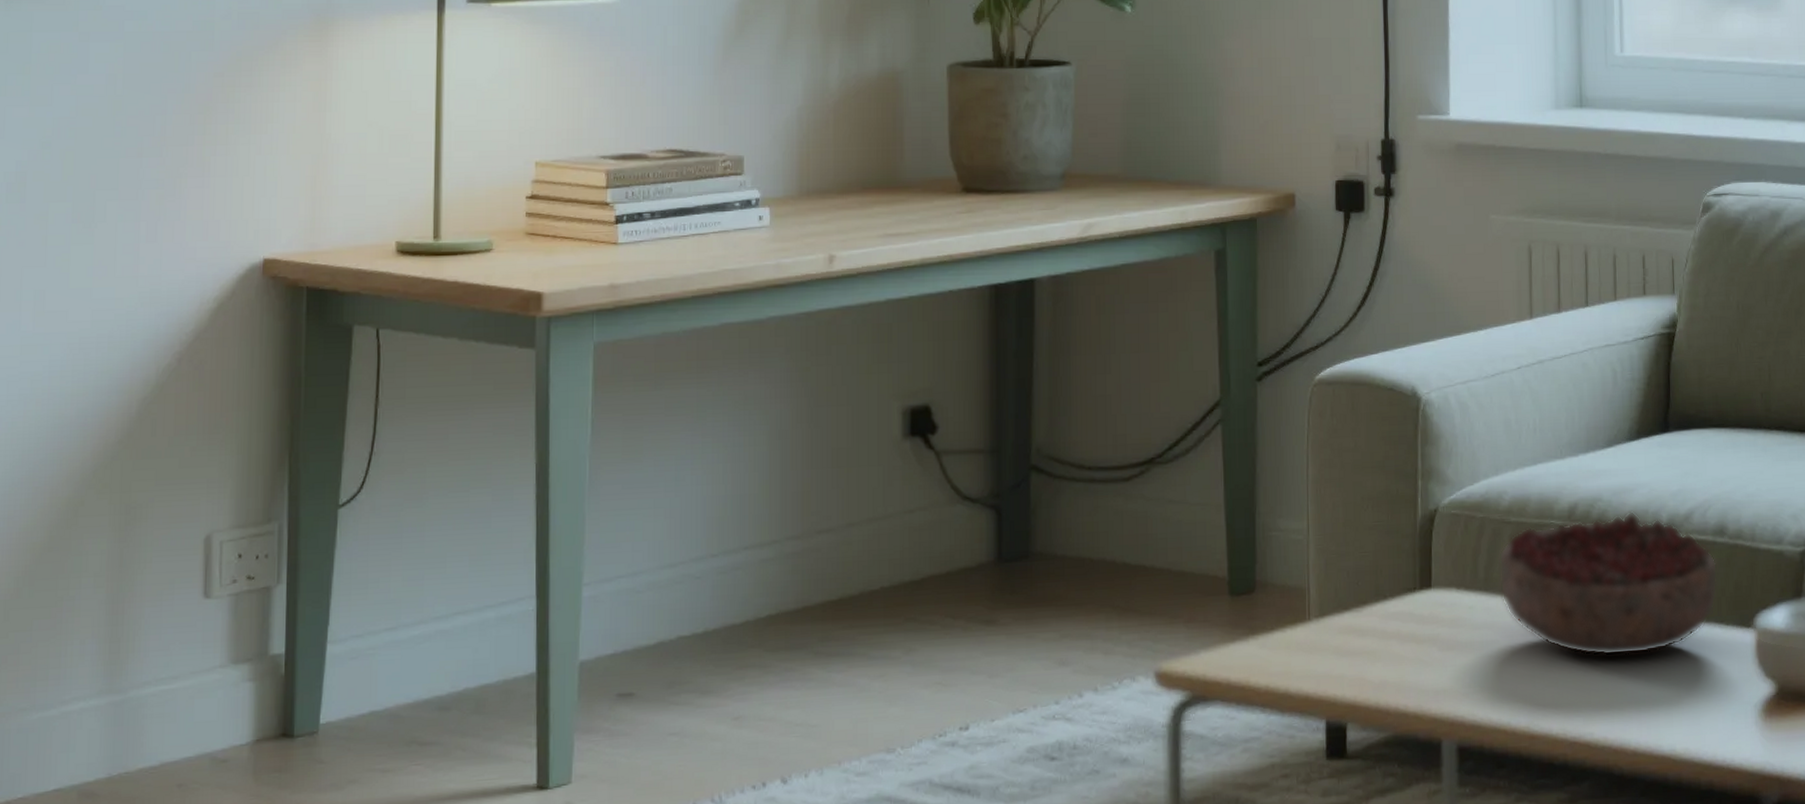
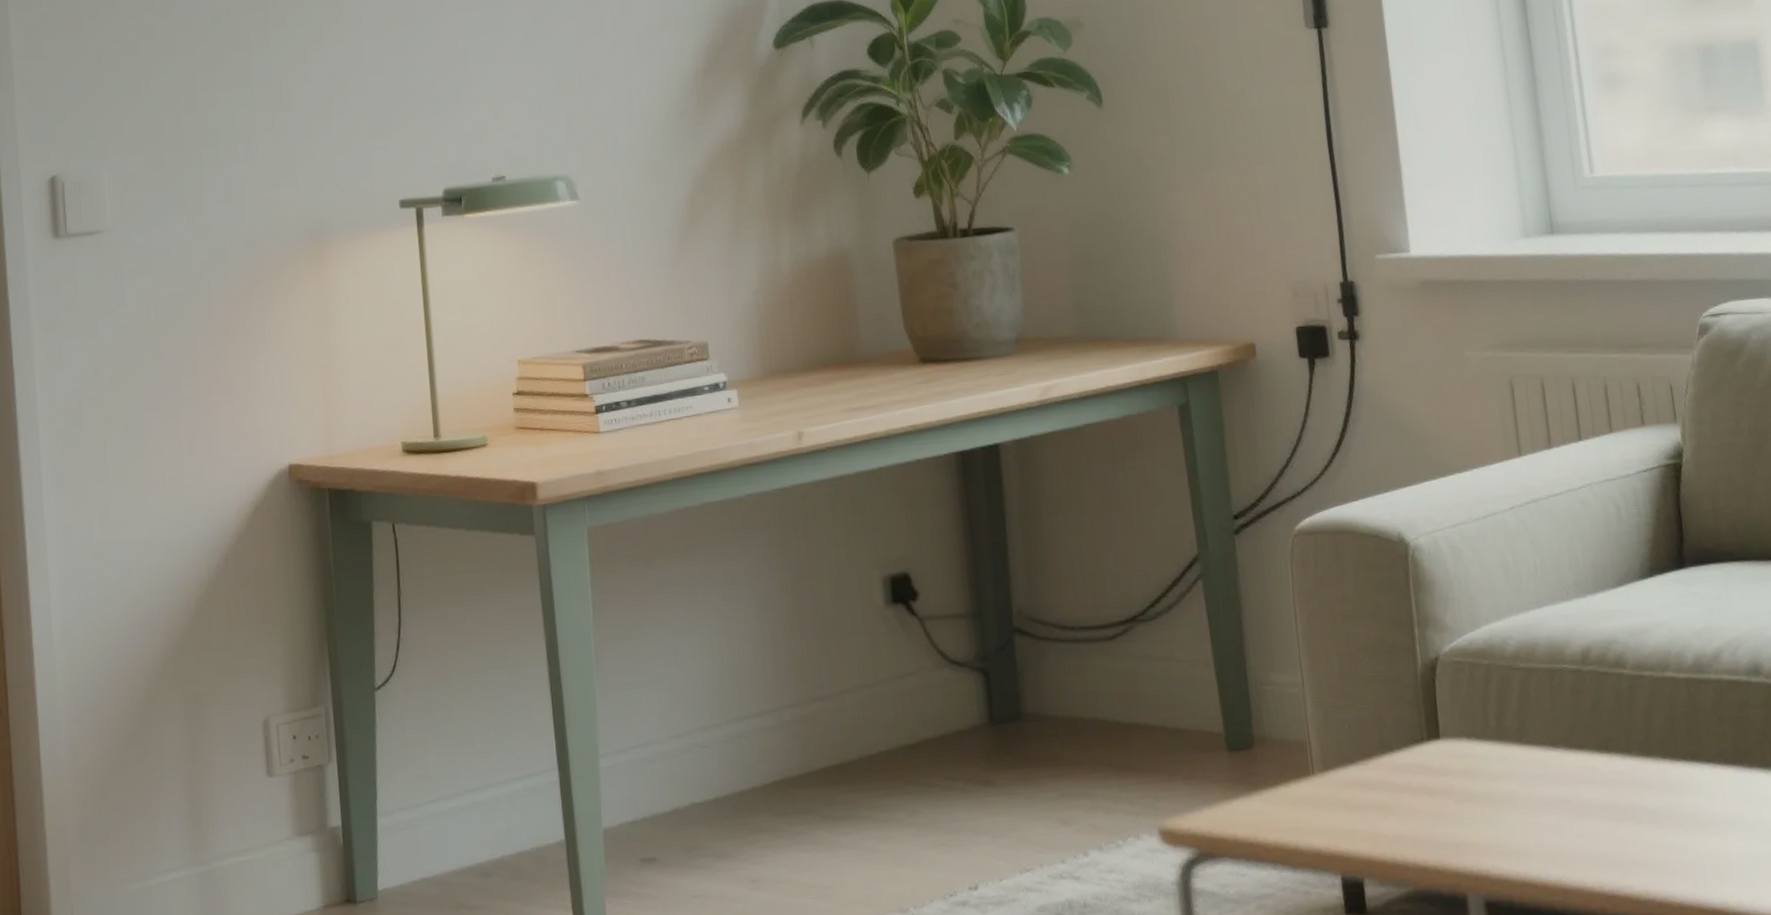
decorative bowl: present [1498,510,1718,656] -> none [1509,652,1758,806]

